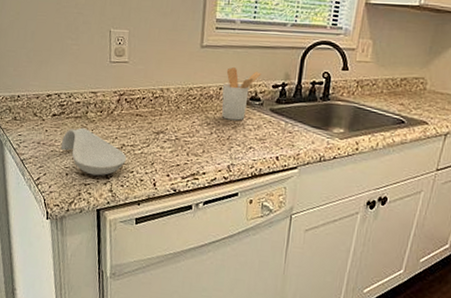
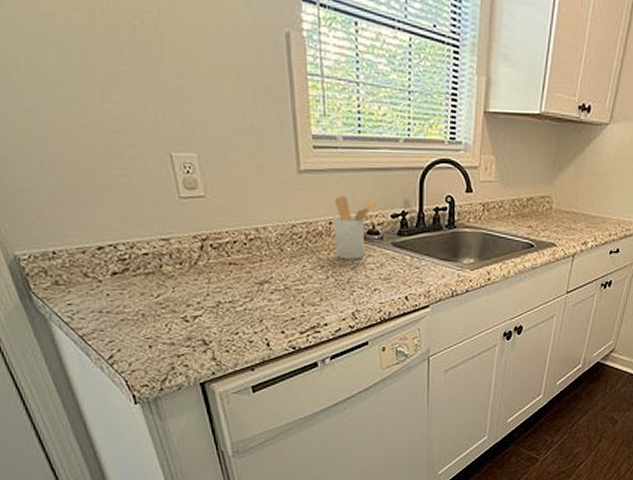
spoon rest: present [60,127,126,176] -> none [132,286,227,343]

